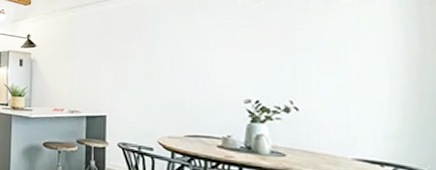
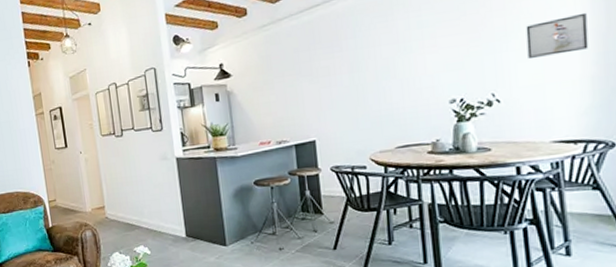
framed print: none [330,37,400,74] -> present [526,12,589,58]

